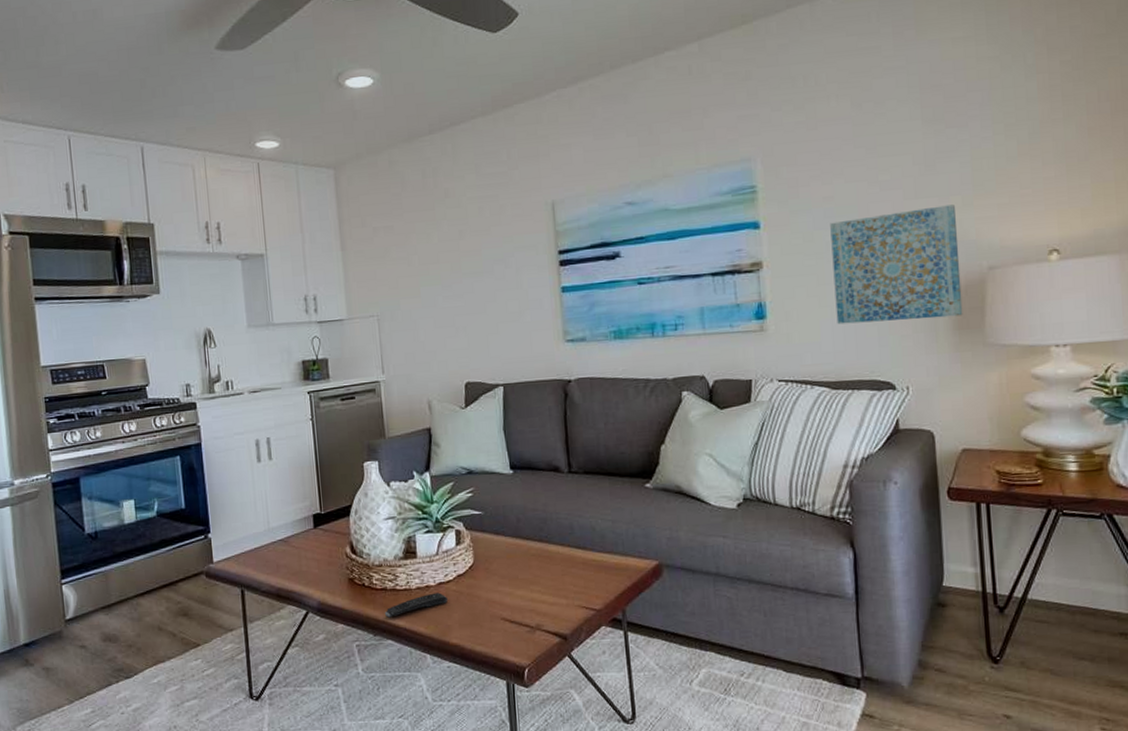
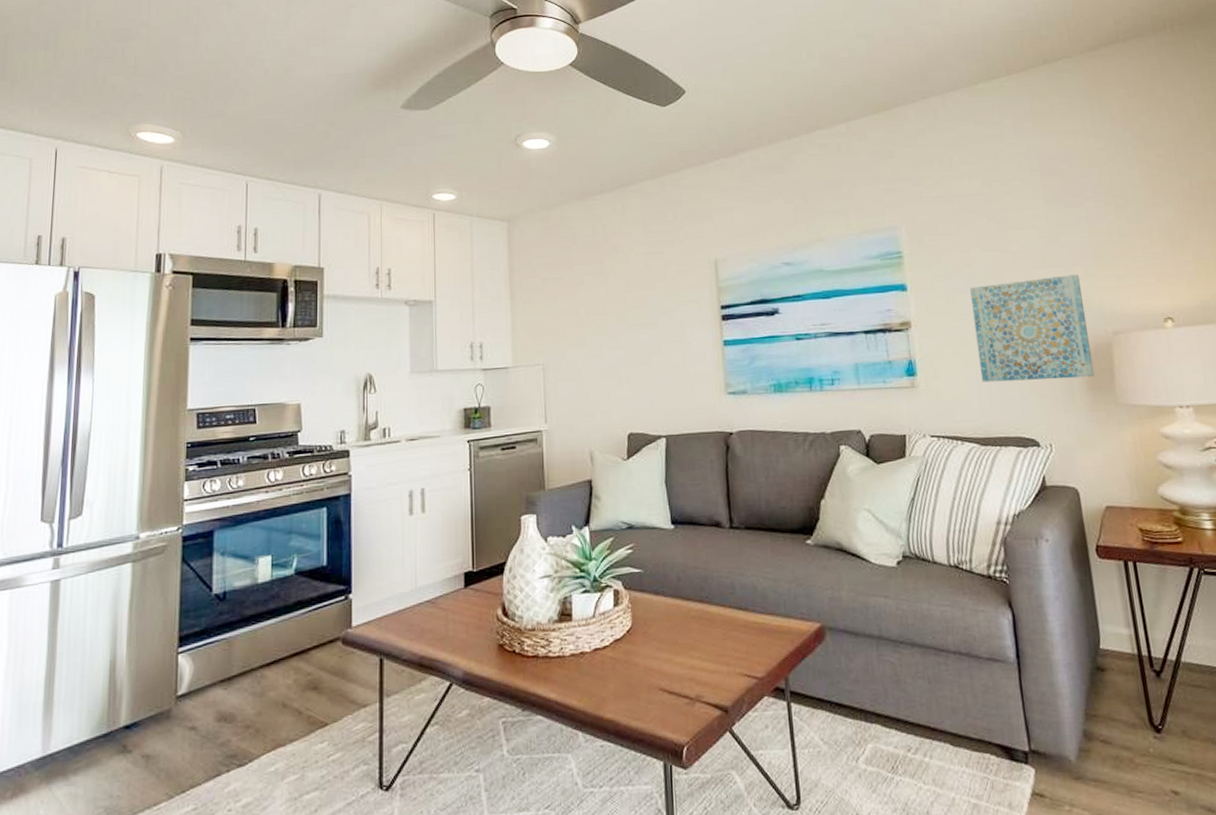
remote control: present [384,592,448,618] -> none [534,660,603,689]

